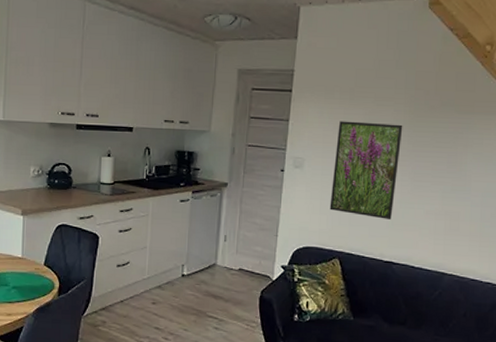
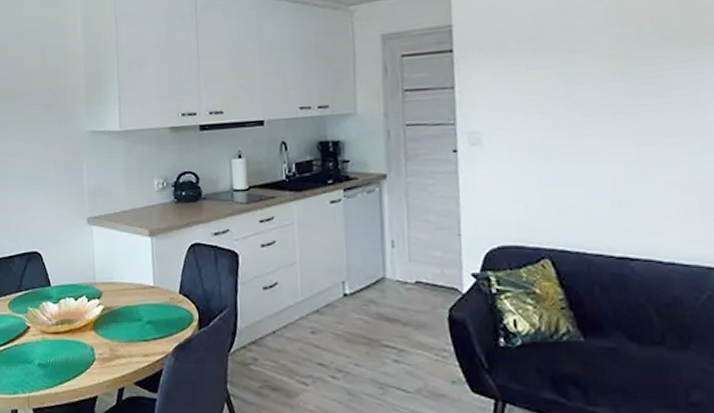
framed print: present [329,121,403,219] -> none [521,73,618,201]

